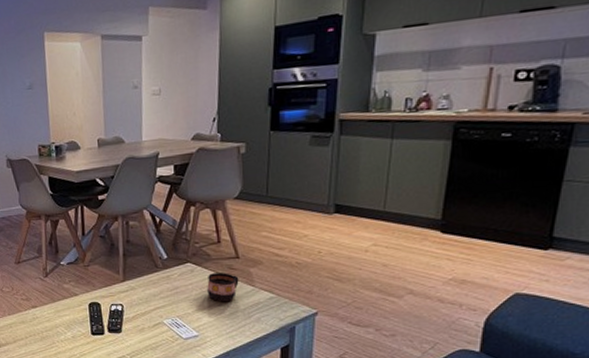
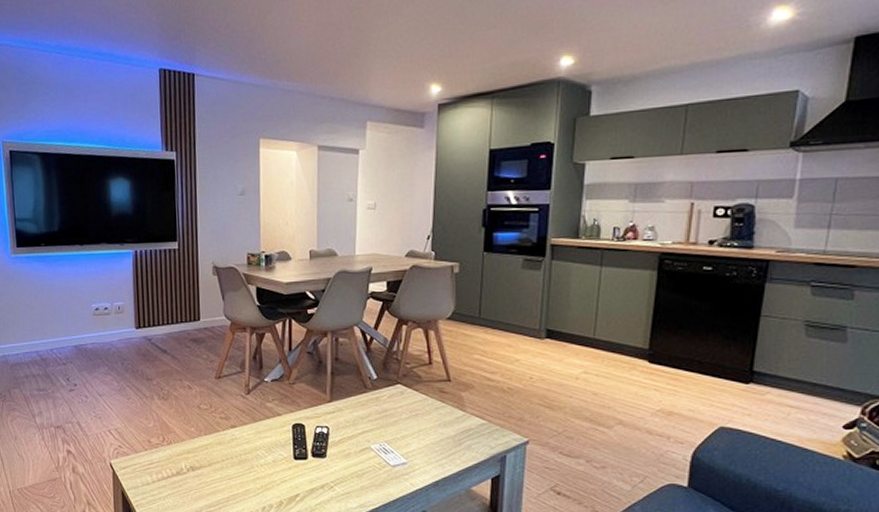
cup: present [207,273,239,302] -> none [417,396,450,428]

